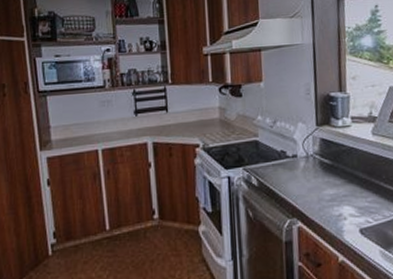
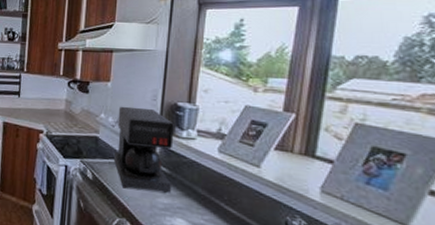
coffee maker: none [274,103,335,188] -> present [113,106,174,194]

